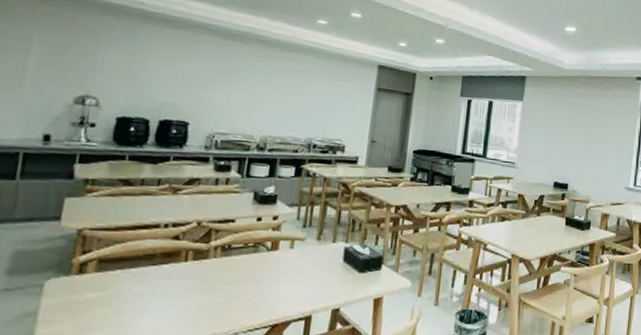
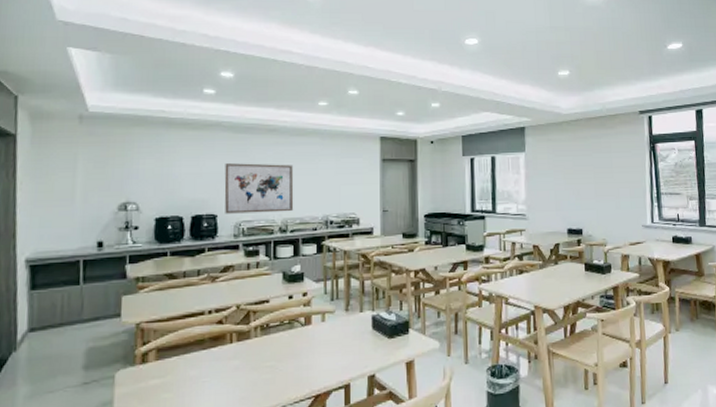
wall art: none [198,69,281,130] -> present [224,163,294,214]

